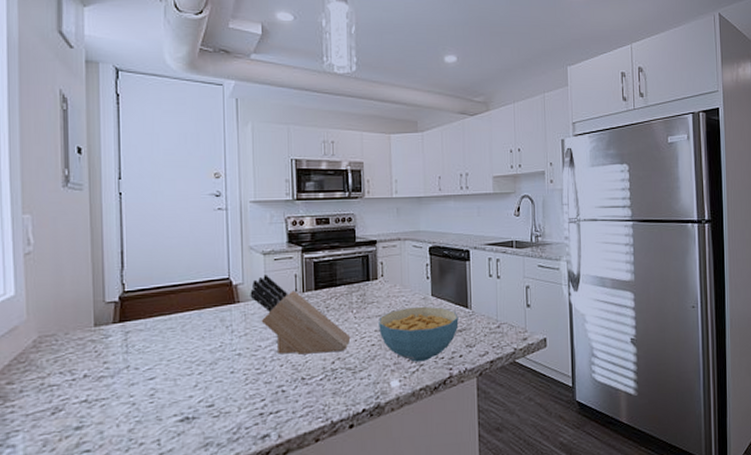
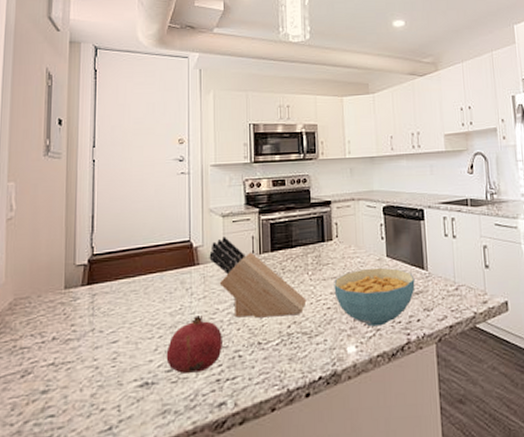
fruit: none [207,352,265,409] -> present [166,315,222,375]

